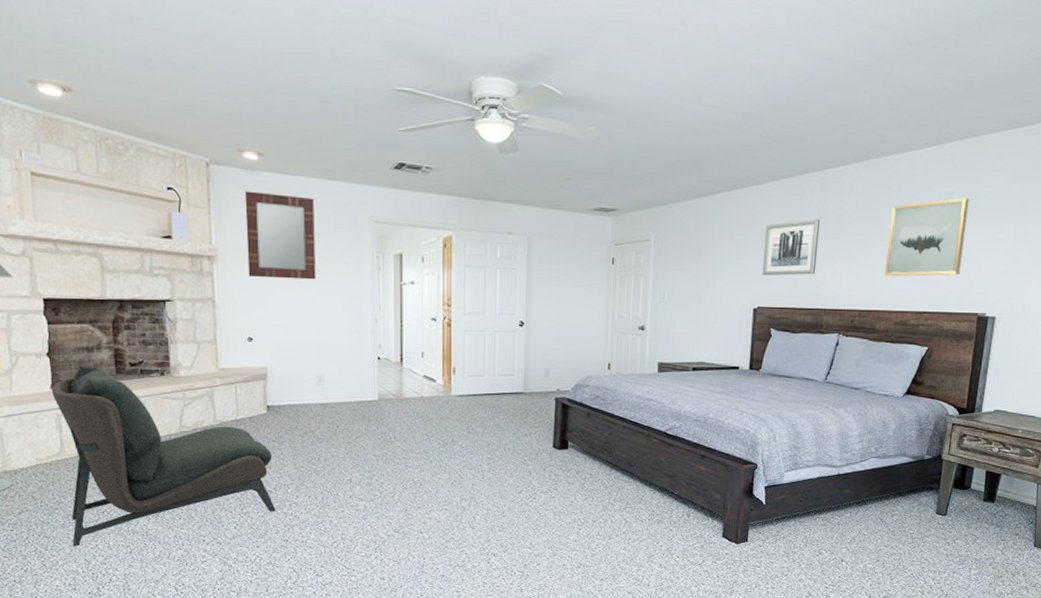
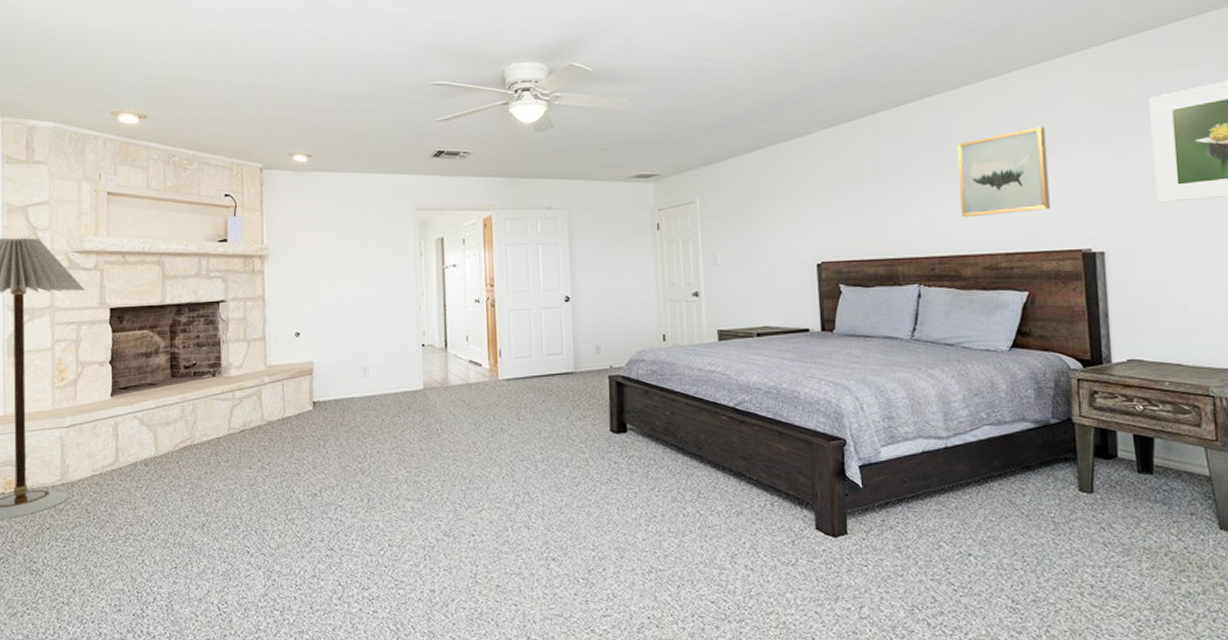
armless chair: present [51,365,276,546] -> none [111,371,321,562]
home mirror: present [244,191,316,280] -> none [294,190,361,273]
wall art: present [762,219,821,276] -> none [818,164,882,229]

